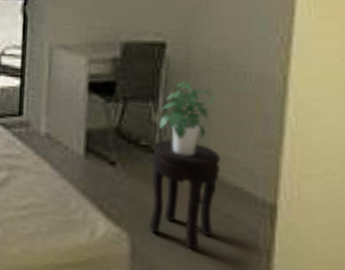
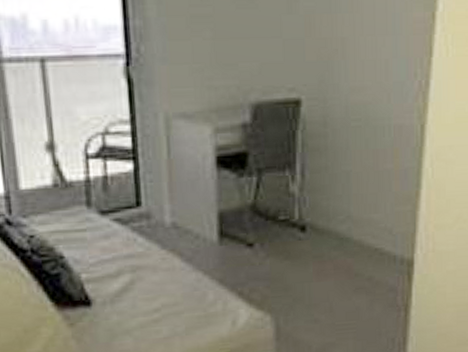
side table: present [149,139,221,250] -> none [291,208,362,319]
potted plant: present [159,82,217,156] -> none [298,143,356,225]

